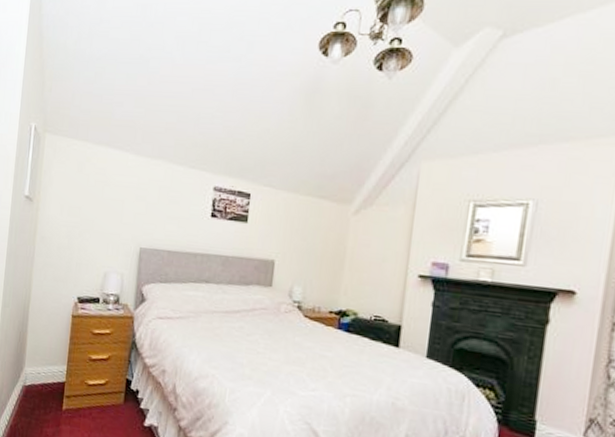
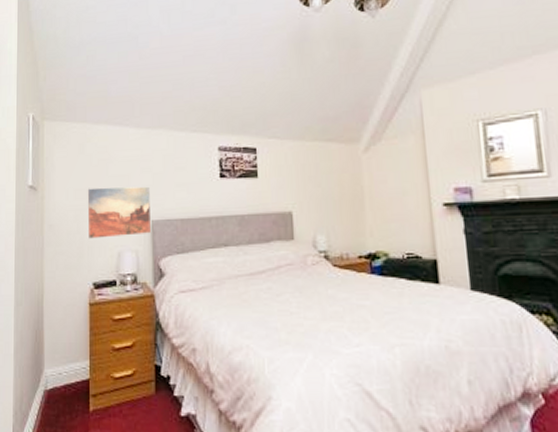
wall art: none [78,207,142,260] -> present [87,186,151,239]

